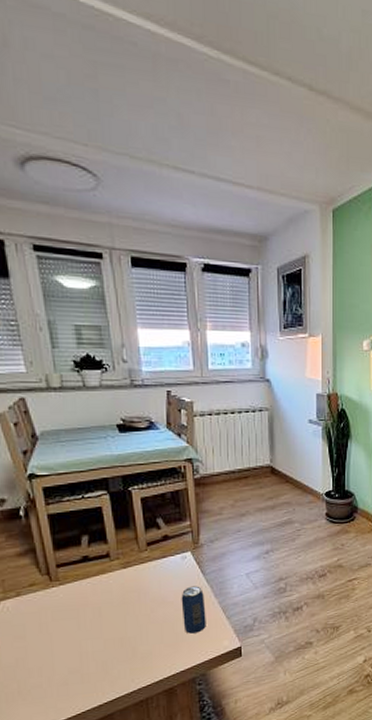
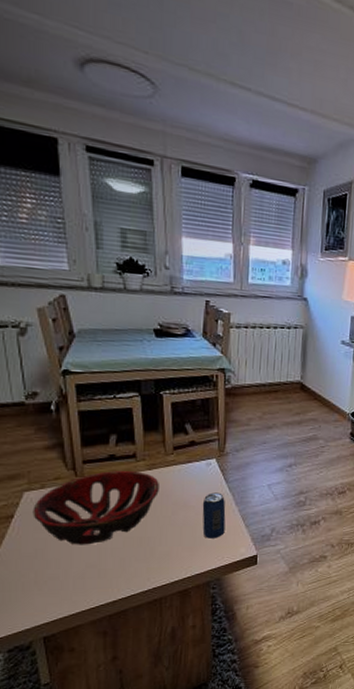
decorative bowl: none [10,571,136,652] -> present [33,471,159,545]

